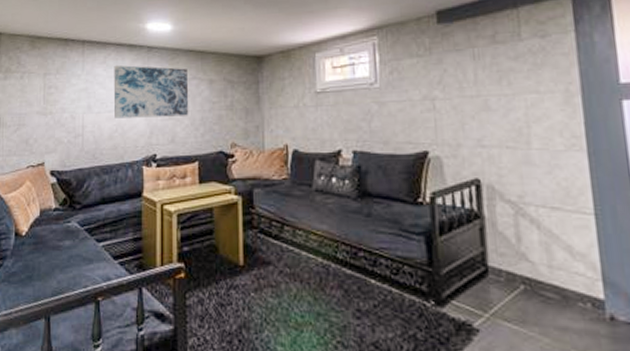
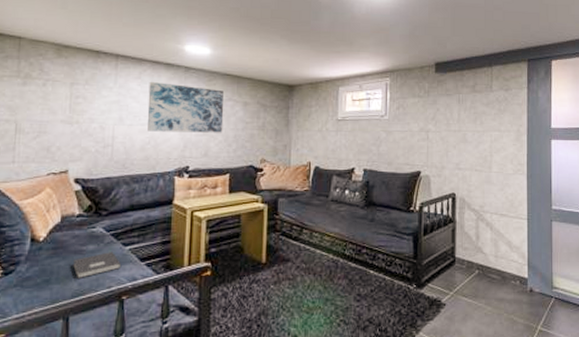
book: none [52,248,96,276] -> present [73,252,122,278]

